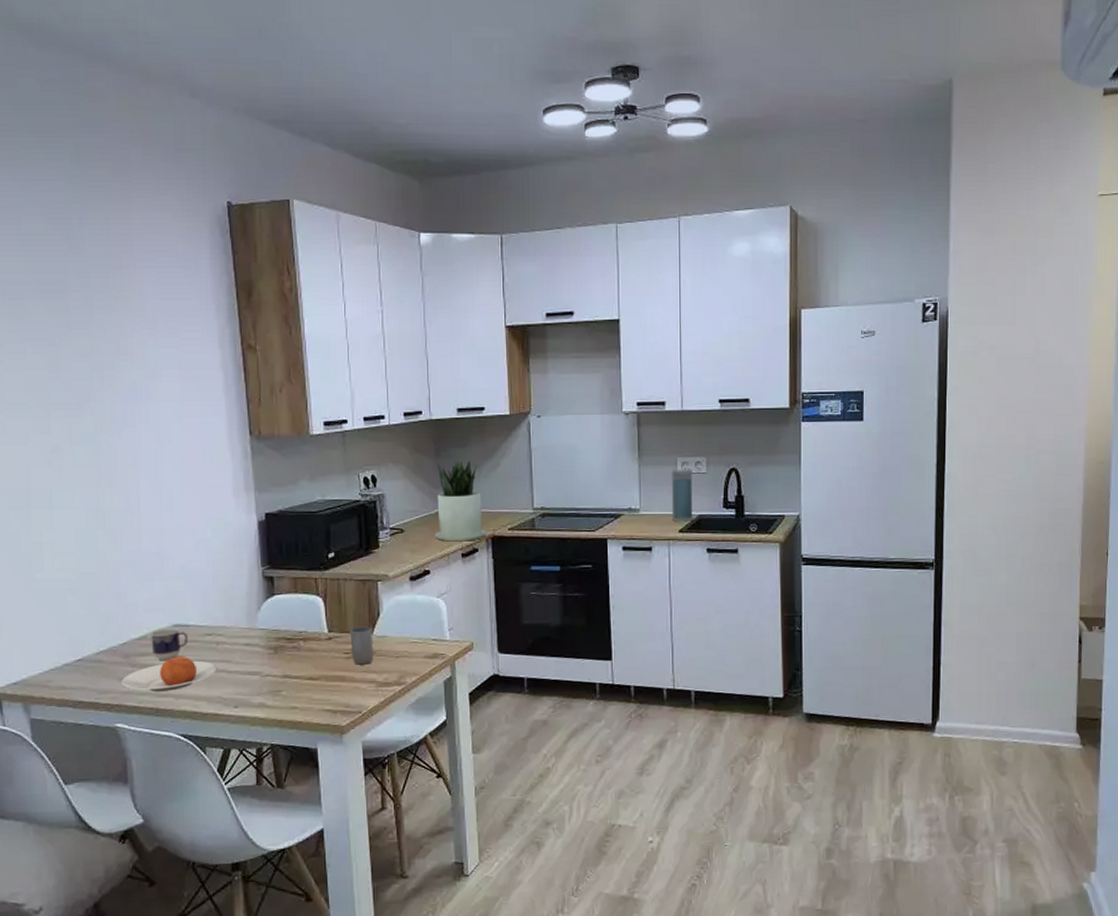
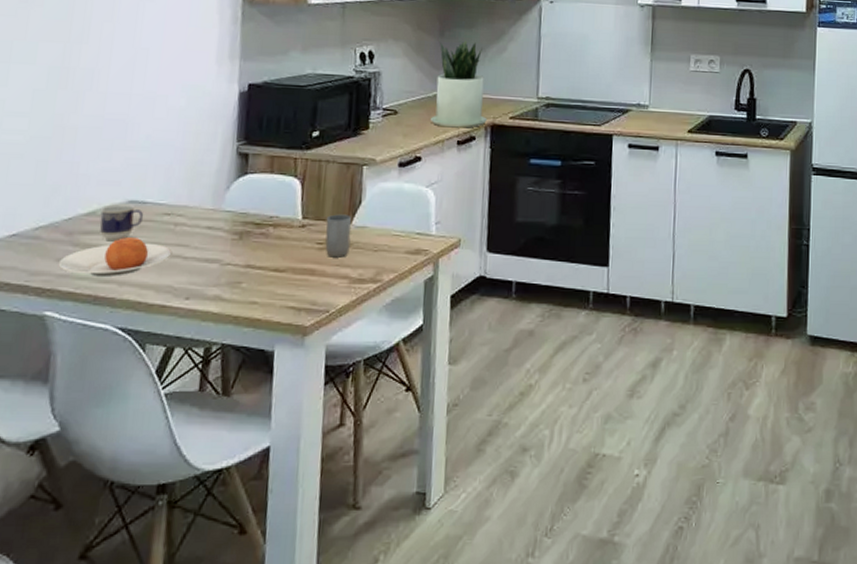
soap dispenser: present [671,469,694,522] -> none [681,66,705,123]

